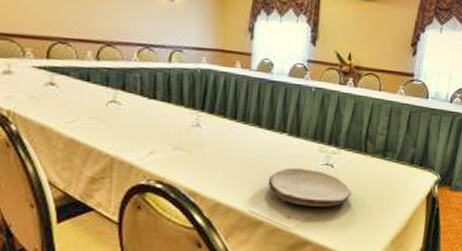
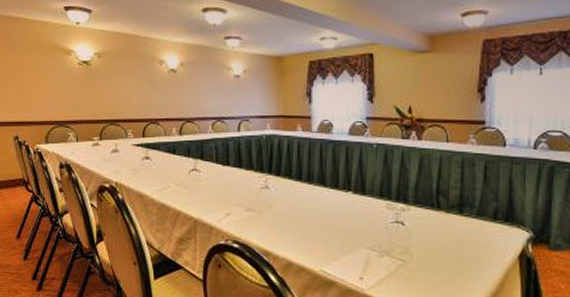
plate: present [267,168,352,207] -> none [337,226,428,268]

